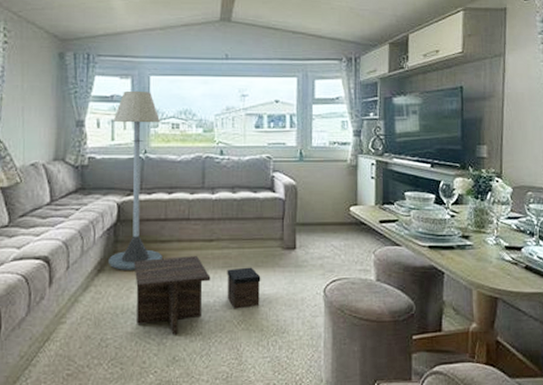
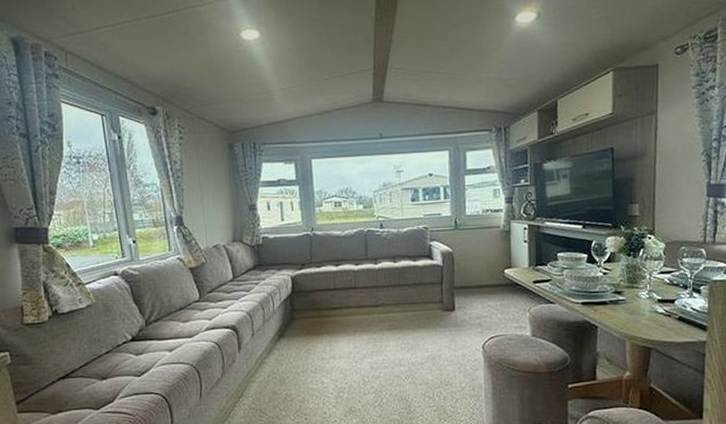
floor lamp: present [109,90,162,270] -> none [281,173,334,335]
coffee table: present [134,256,261,335] -> none [309,320,424,389]

